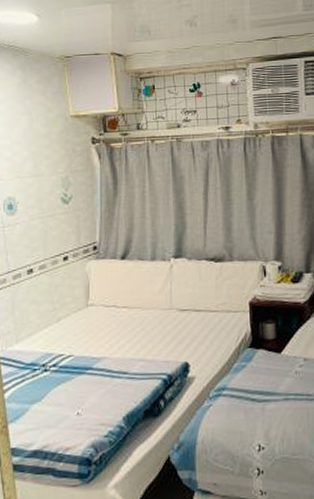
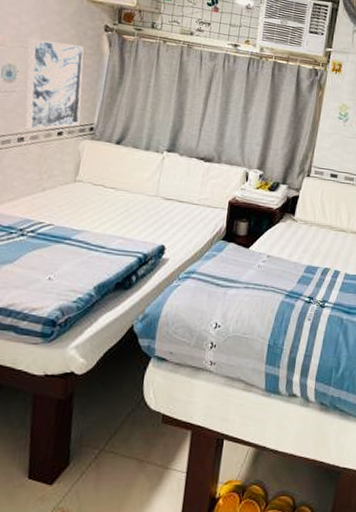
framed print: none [23,164,83,259] -> present [25,37,84,130]

